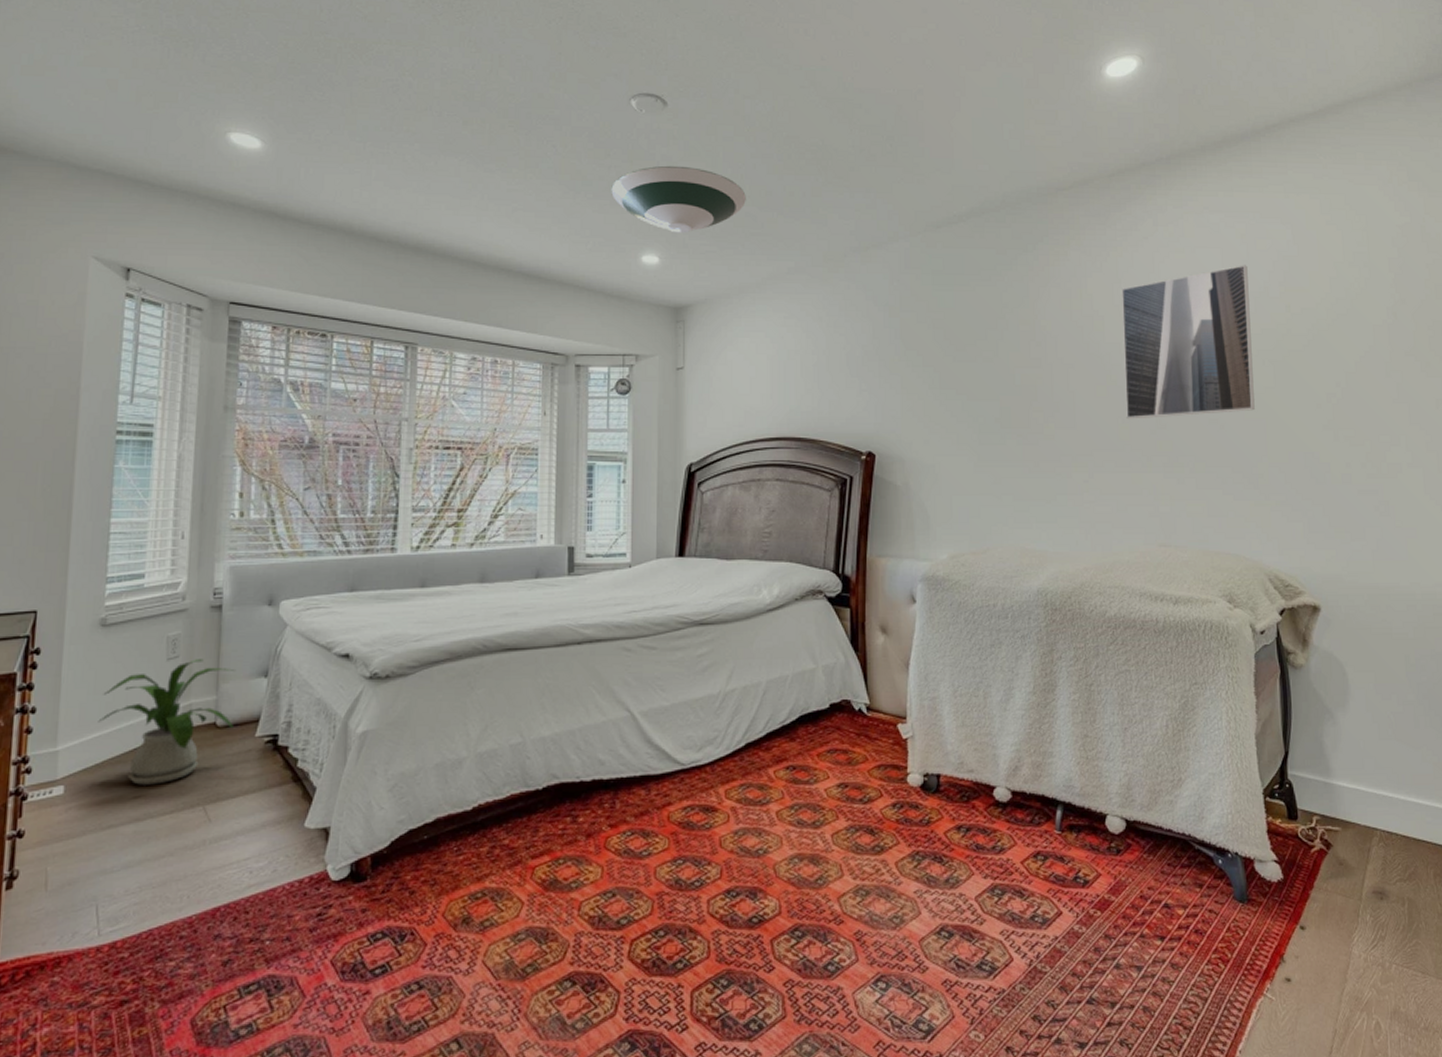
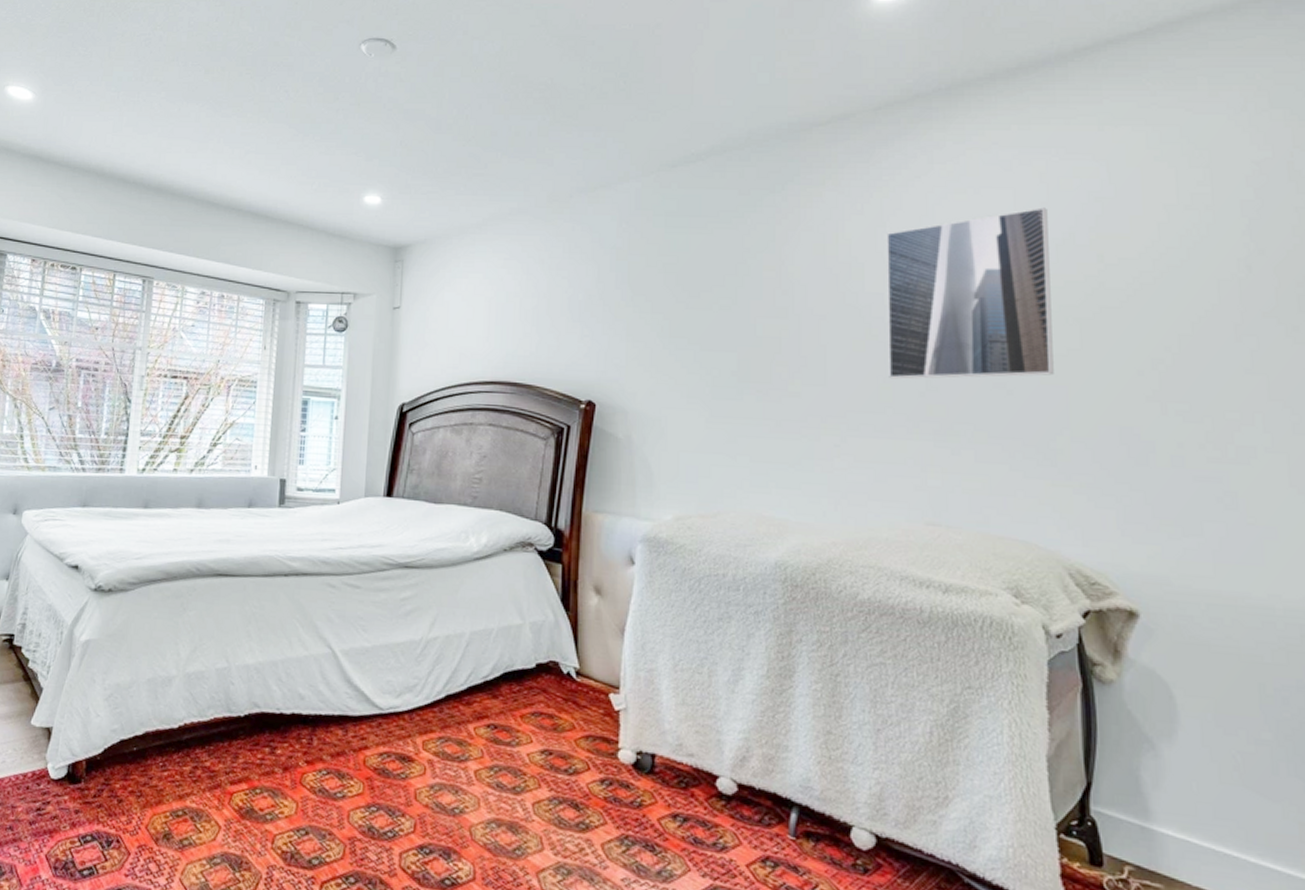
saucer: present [611,165,746,233] -> none [338,107,470,174]

